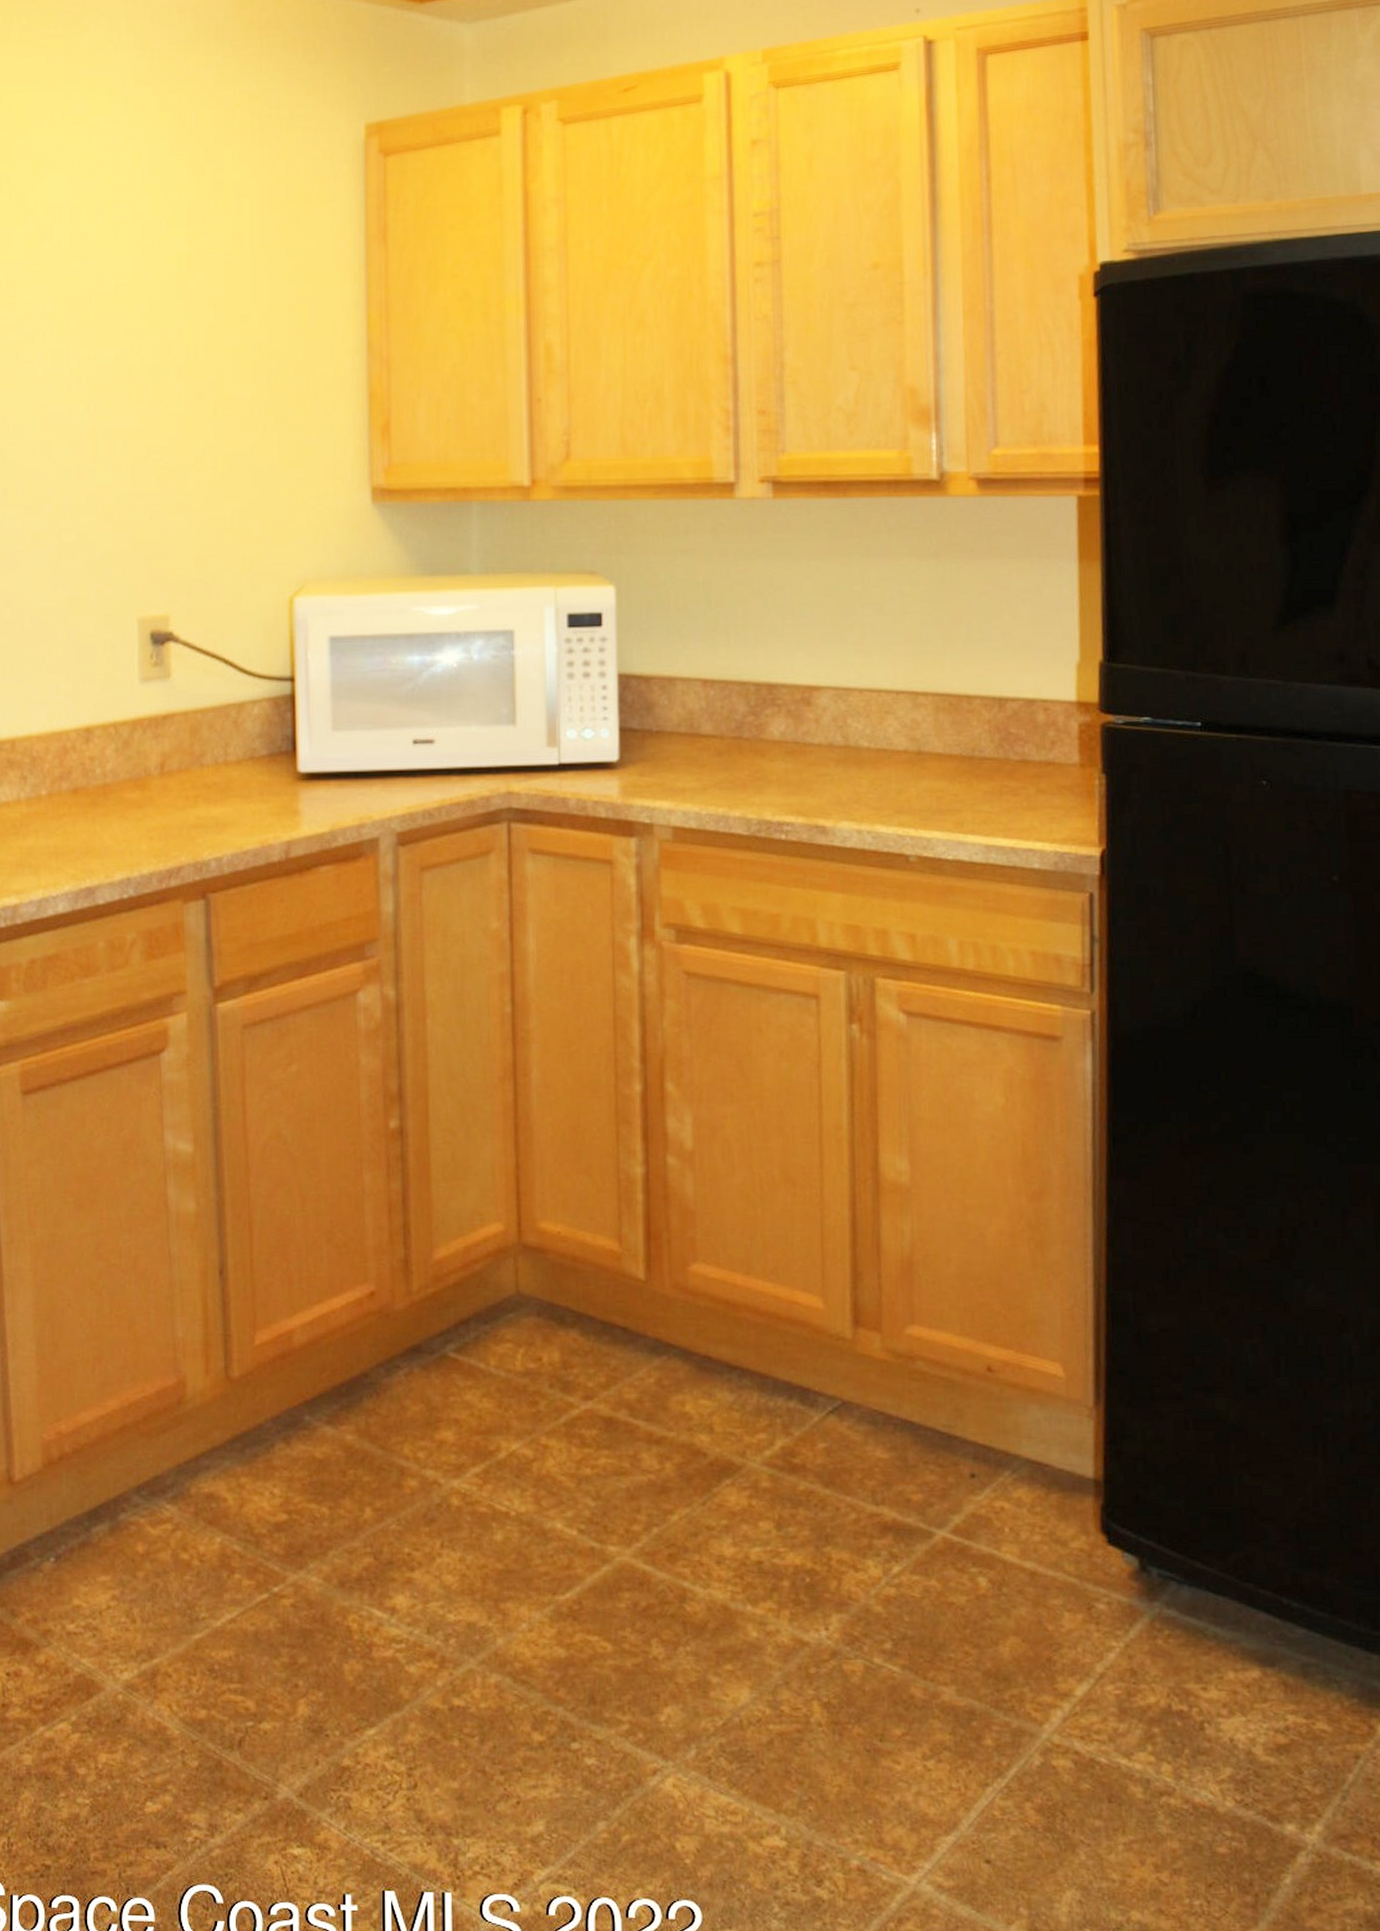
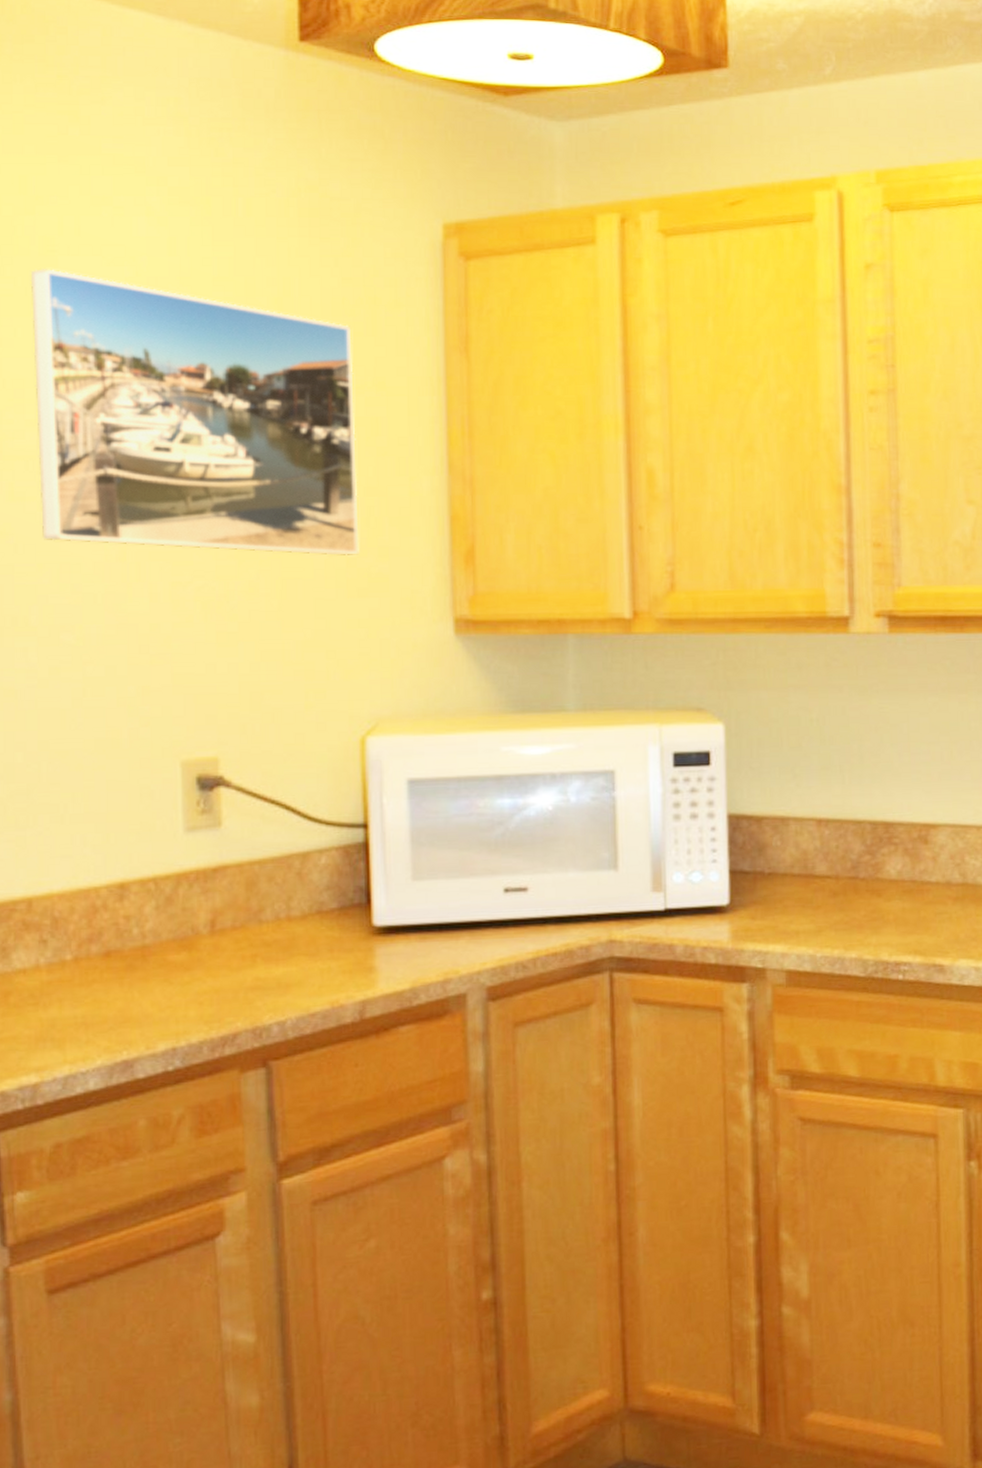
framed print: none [22,182,290,431] -> present [30,269,359,555]

